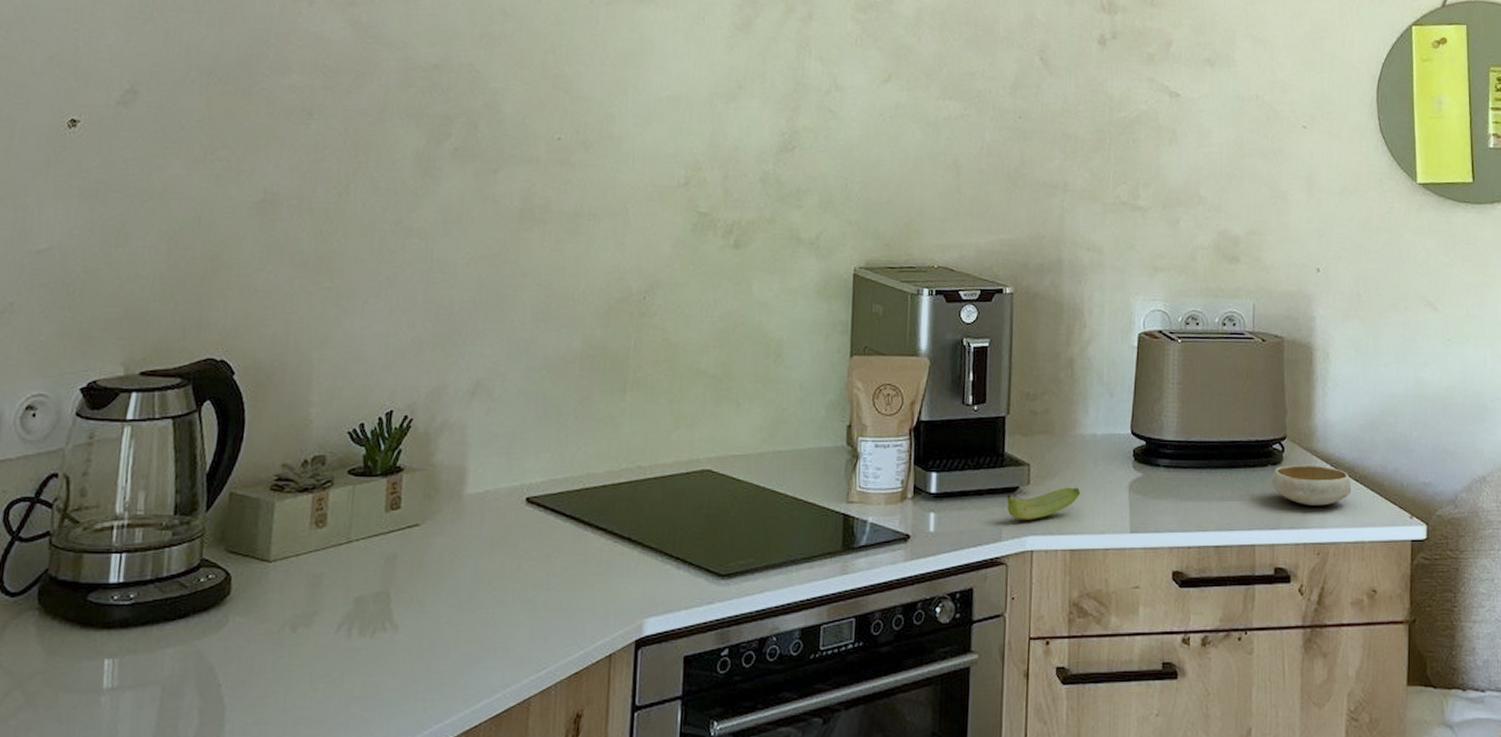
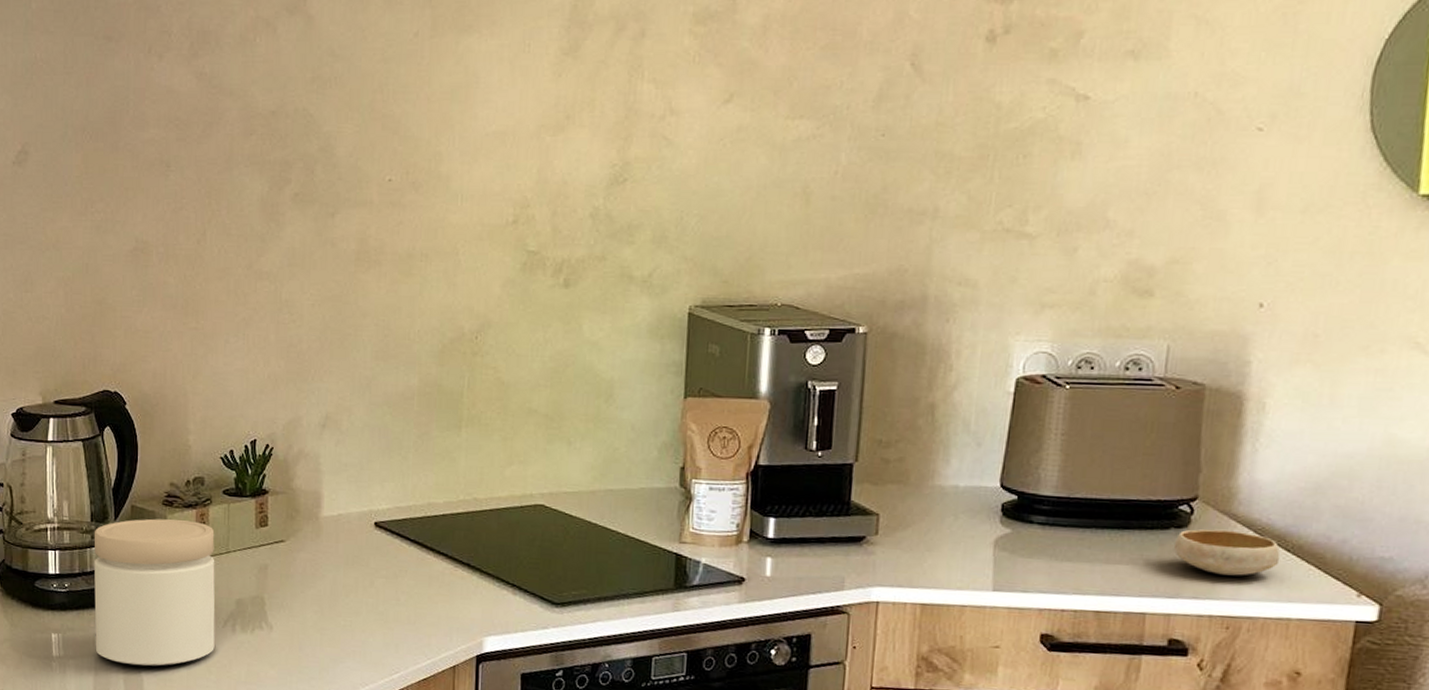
jar: none [163,507,334,690] -> present [94,518,215,666]
banana: present [1006,487,1080,521] -> none [851,539,936,572]

